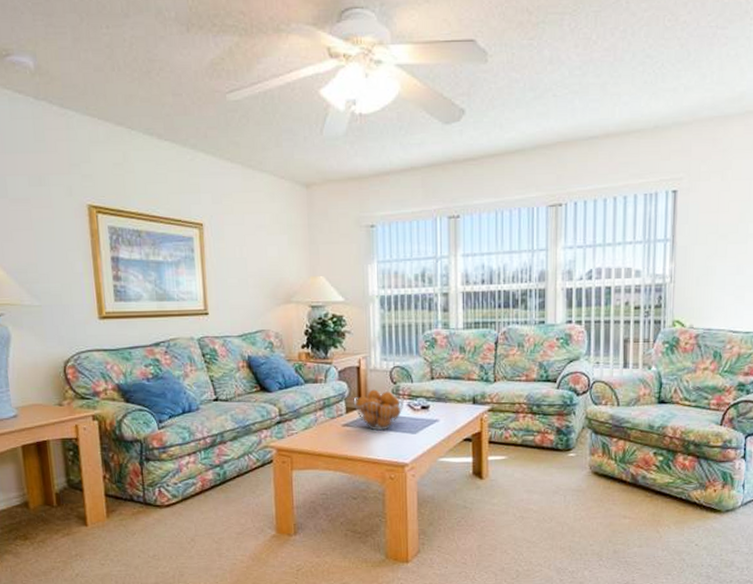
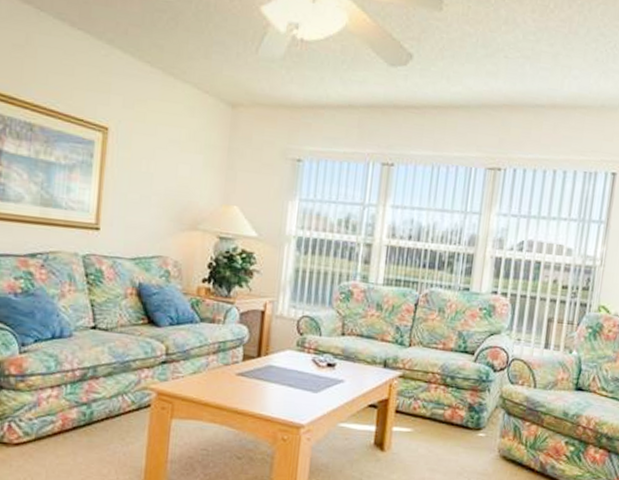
fruit basket: present [353,389,404,430] -> none [252,338,310,384]

